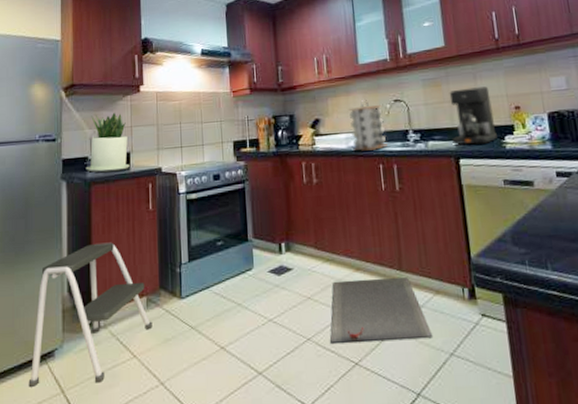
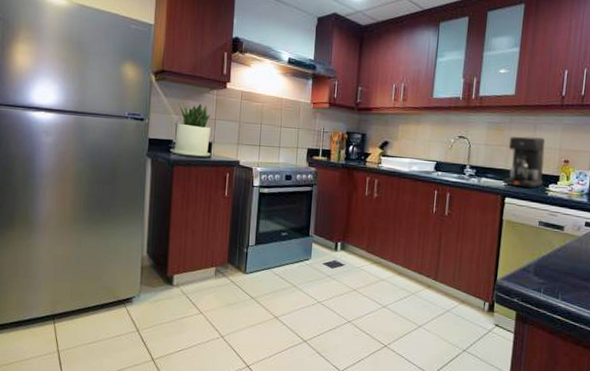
step stool: present [28,242,153,387] -> none [108,216,219,328]
door mat: present [330,277,434,343] -> none [367,280,453,335]
spice rack: present [348,99,388,151] -> none [414,130,447,178]

